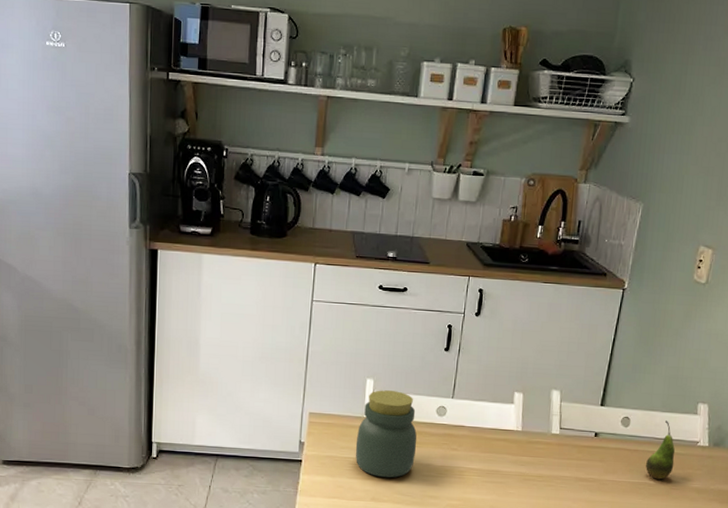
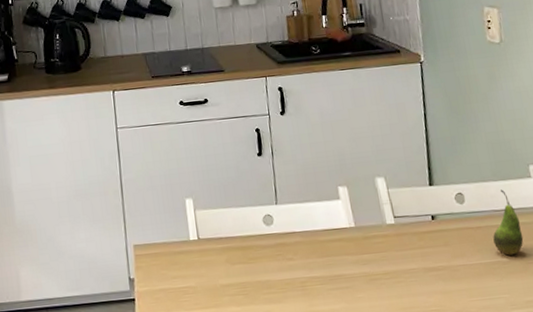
jar: present [355,390,417,478] -> none [186,206,252,304]

